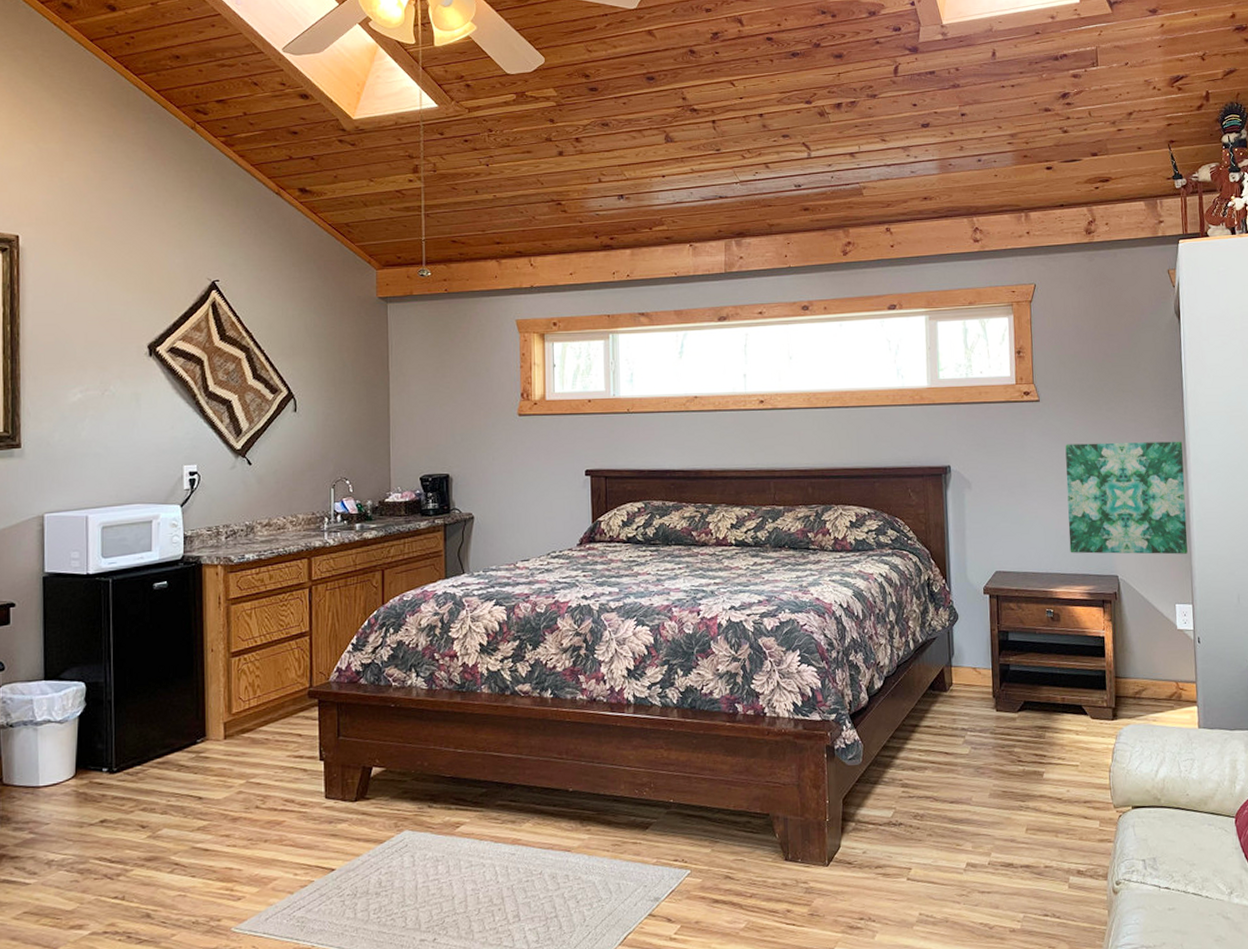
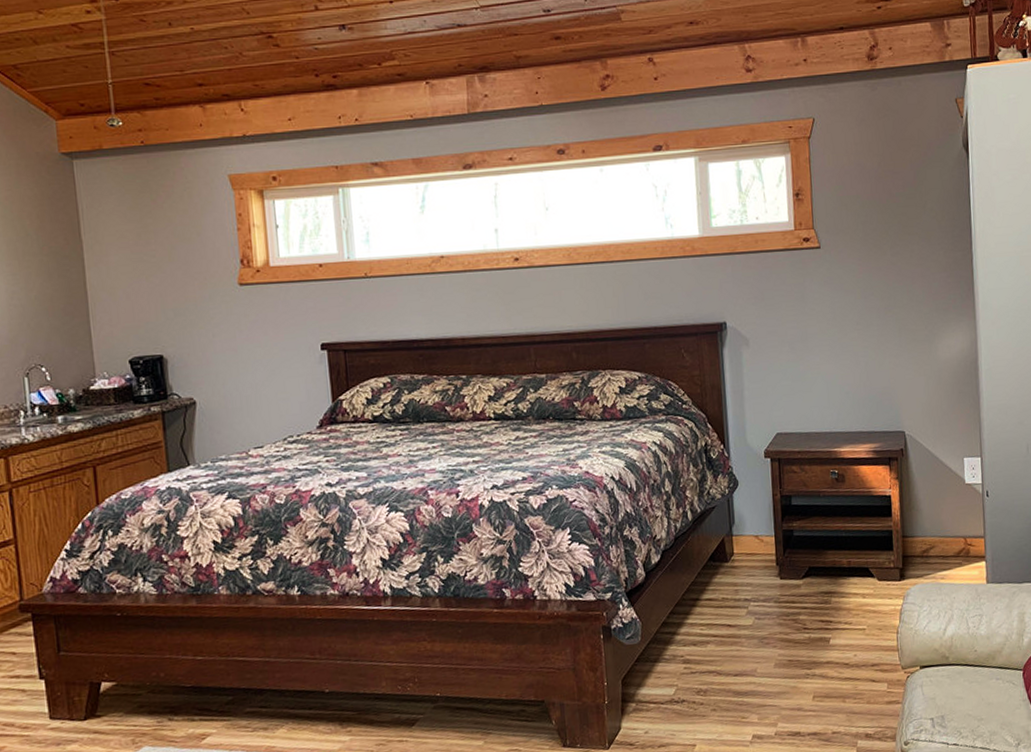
wall art: present [1065,441,1188,555] -> none [848,285,976,410]

